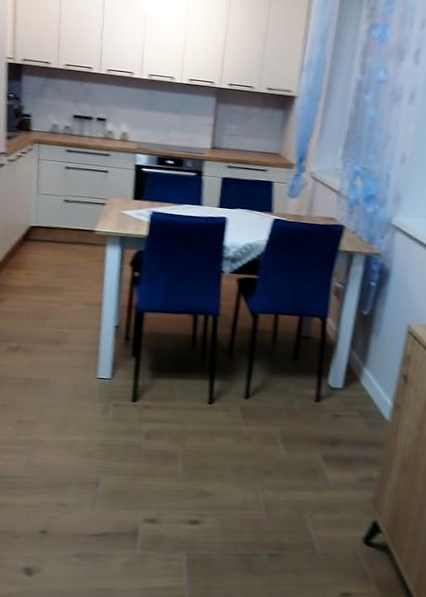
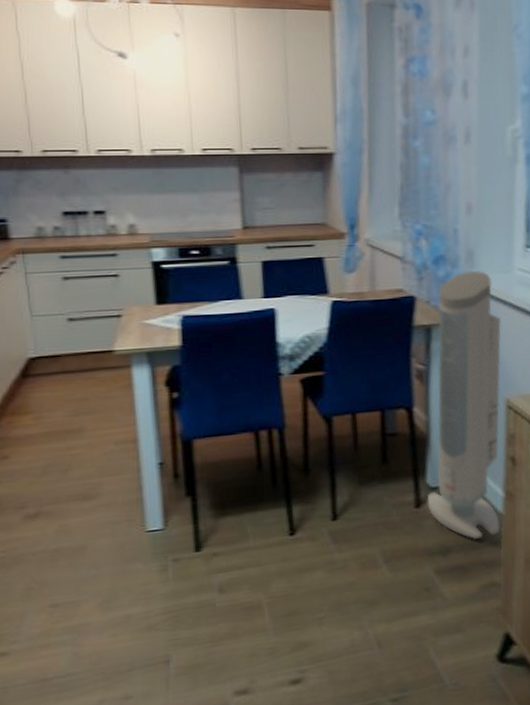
air purifier: none [325,211,416,438] -> present [427,270,502,539]

